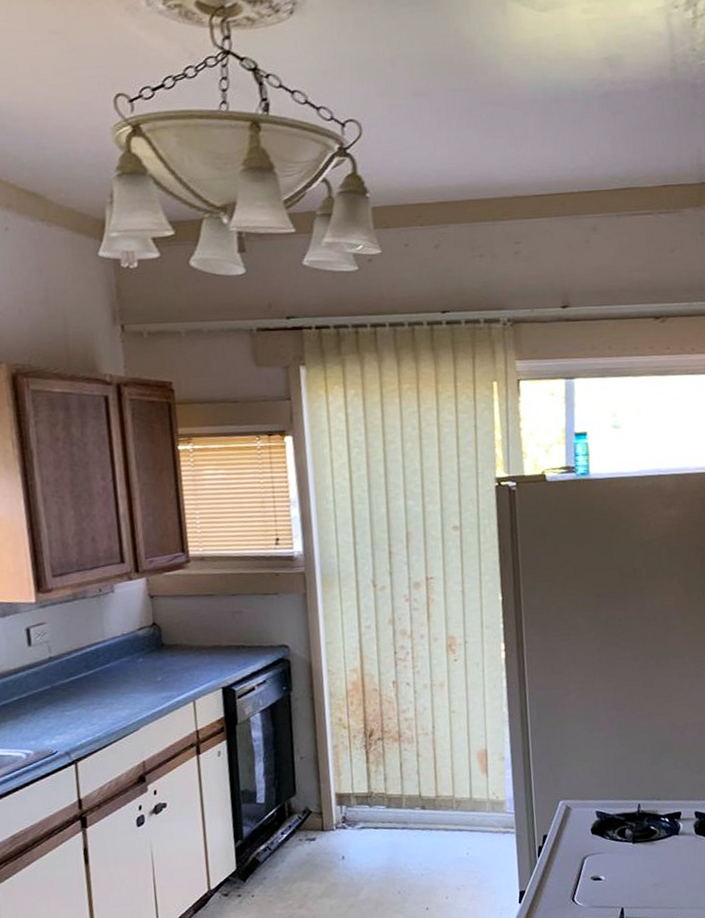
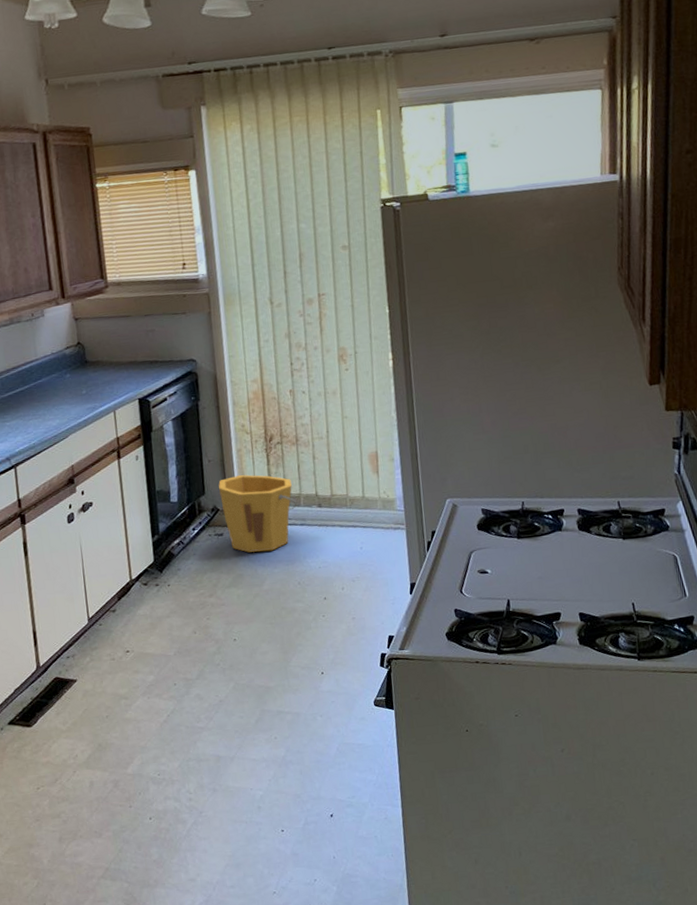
bucket: none [311,773,399,859] -> present [218,474,298,553]

